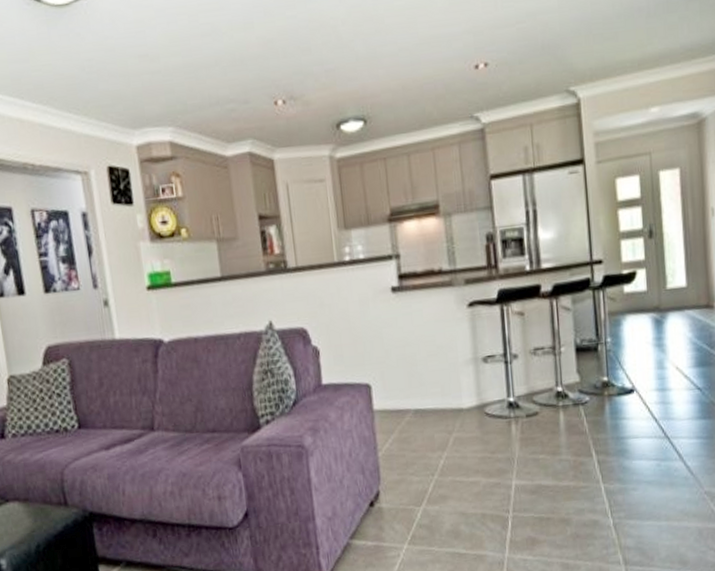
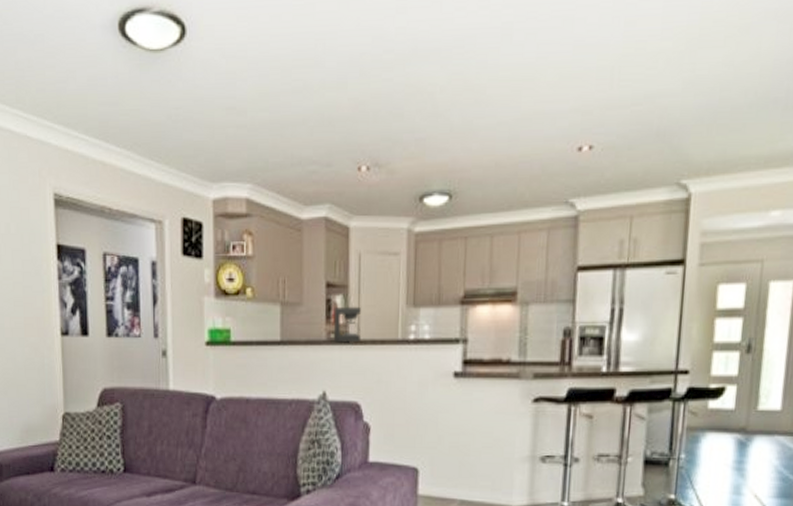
coffee maker: none [269,234,300,273] -> present [333,306,362,343]

